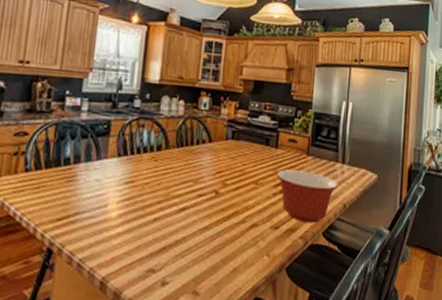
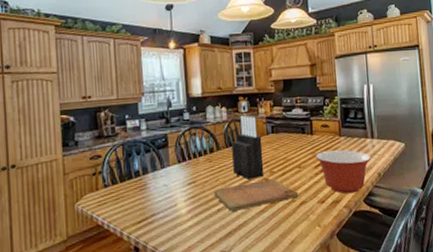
cutting board: none [153,192,251,223] -> present [213,179,299,211]
knife block: none [180,114,219,189] -> present [231,116,264,179]

